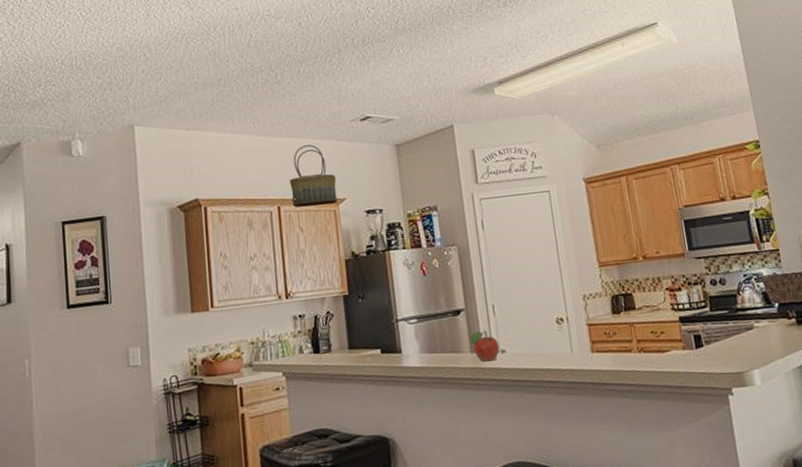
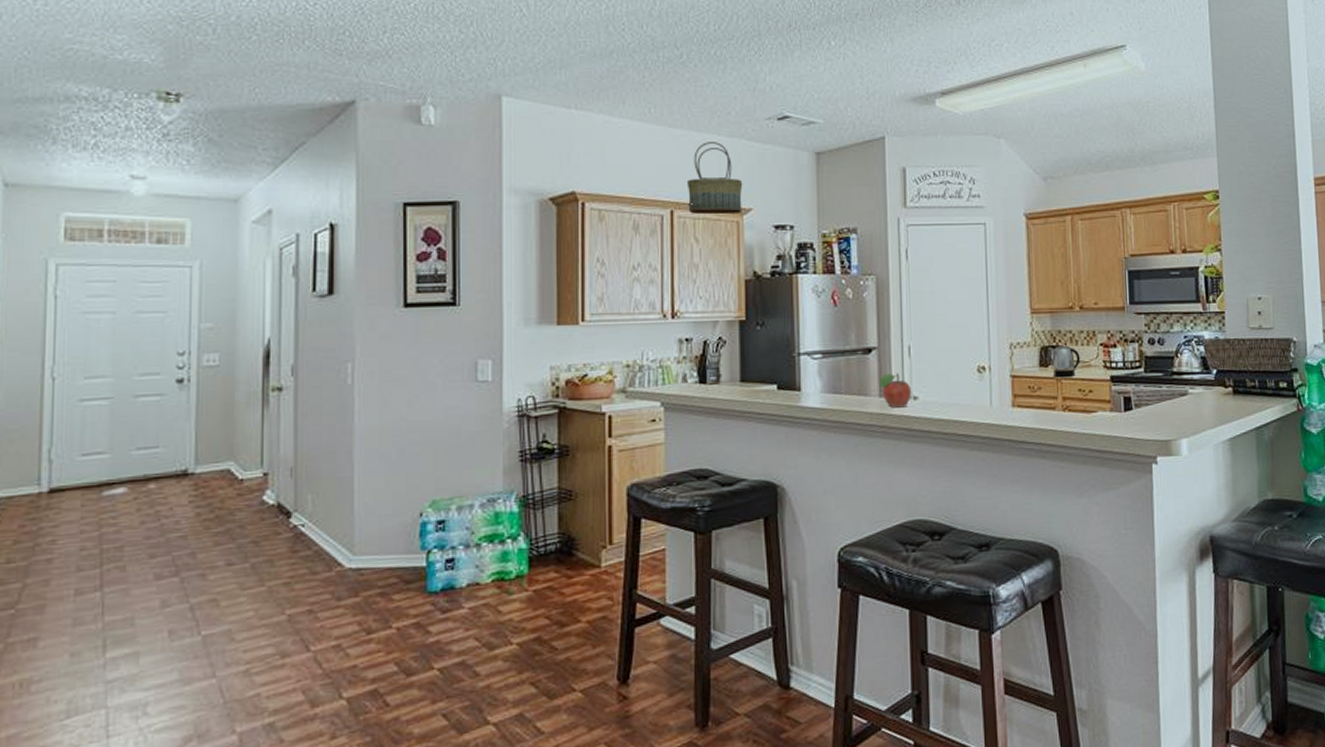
kettle: none [622,292,650,322] -> present [1051,345,1081,377]

